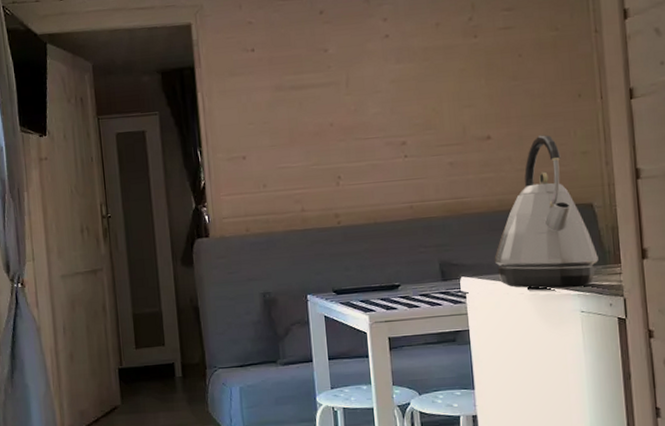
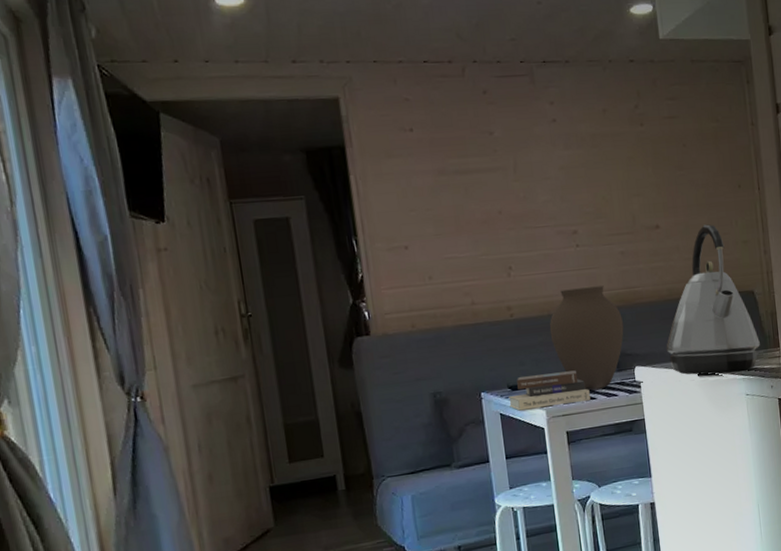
books: none [333,278,414,314] -> present [508,370,591,411]
vase: none [375,195,450,298] -> present [549,285,624,390]

